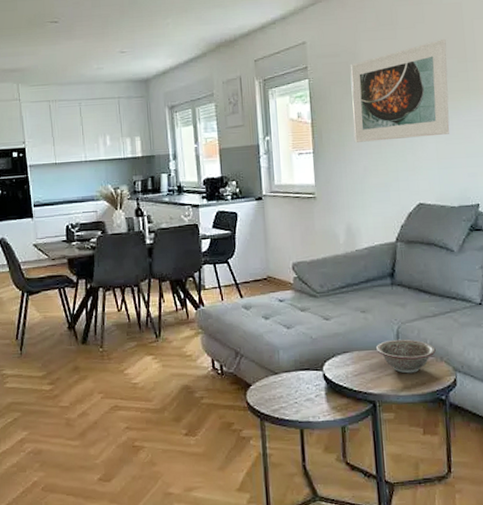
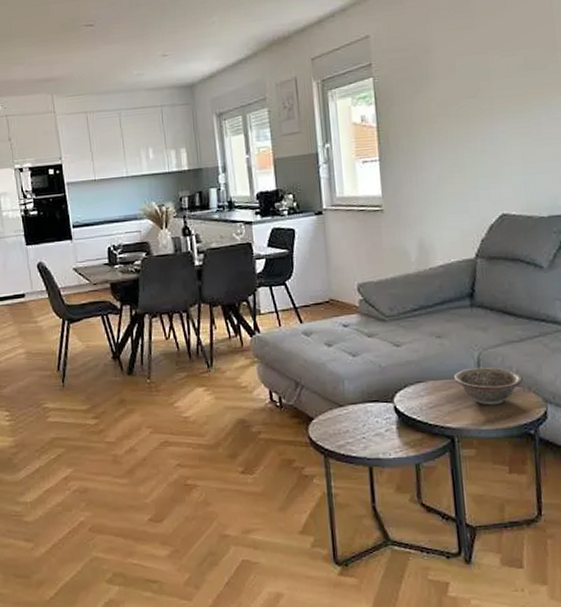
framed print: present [350,38,450,143] -> none [421,25,538,147]

